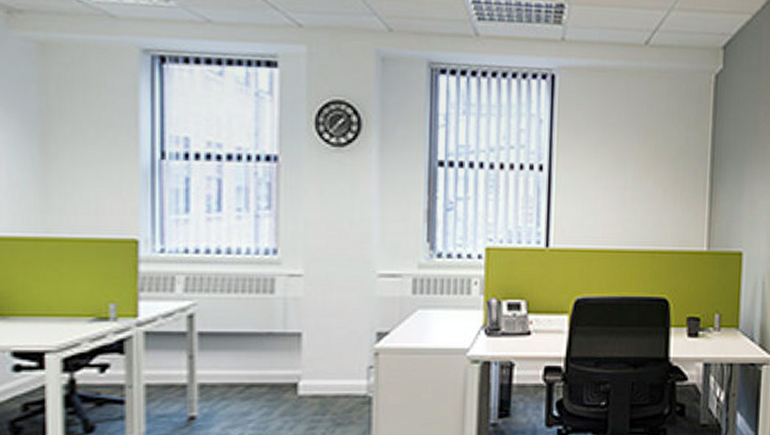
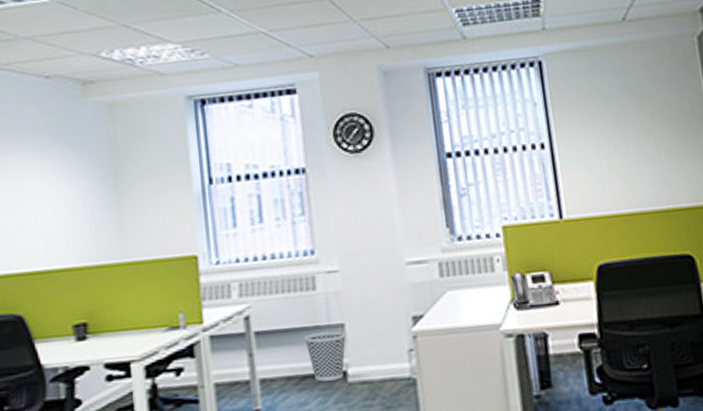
wastebasket: none [254,339,303,392] -> present [303,331,347,382]

